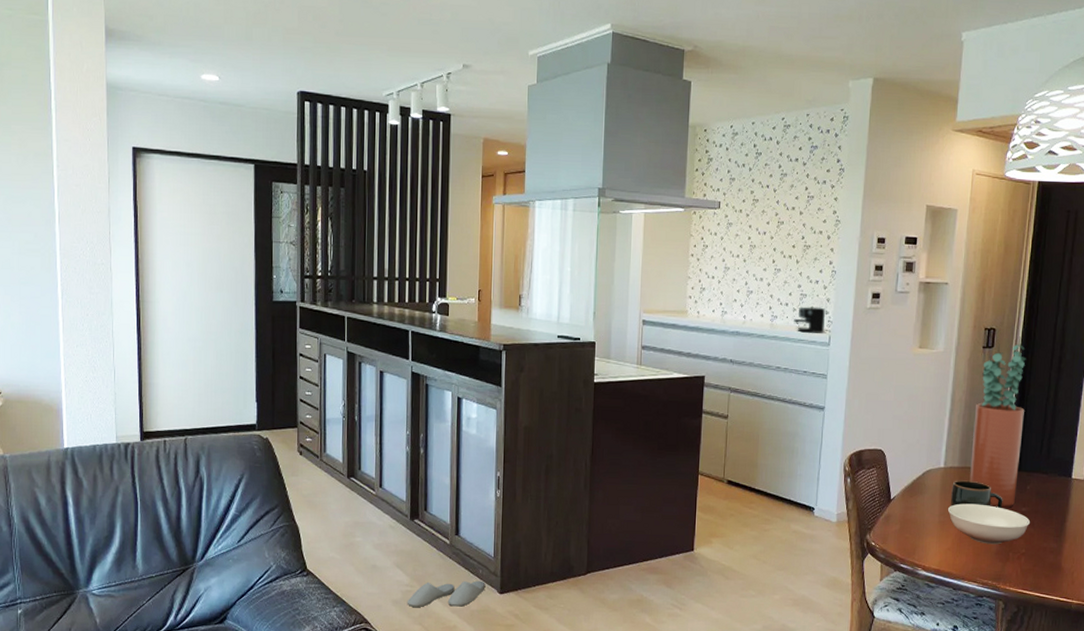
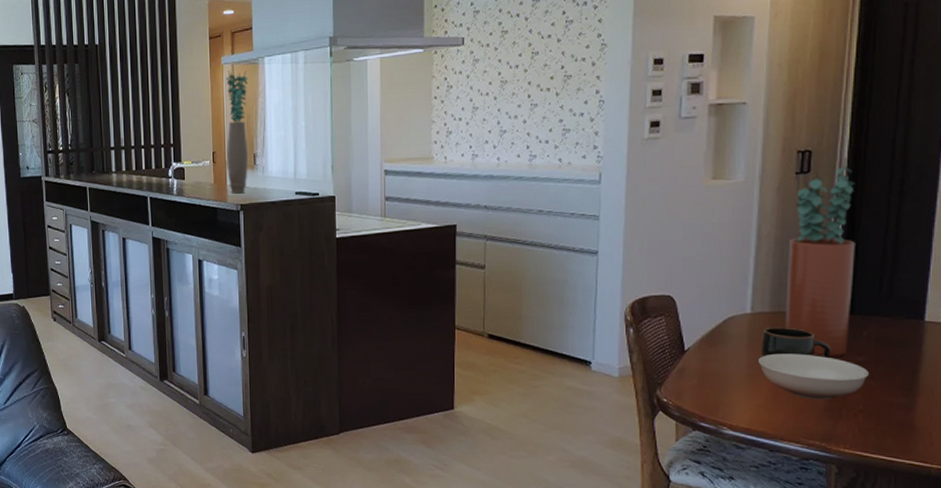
slippers: present [407,580,484,608] -> none [161,439,236,466]
vase: none [492,210,518,334] -> present [226,70,249,194]
coffee maker: present [794,307,831,334] -> none [556,142,601,172]

